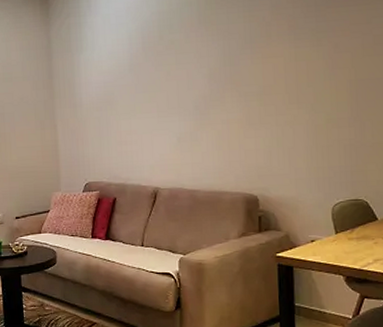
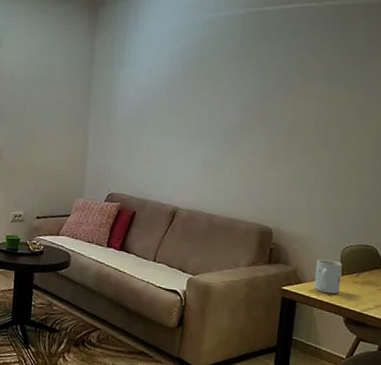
mug: none [308,219,336,255] -> present [314,259,342,295]

